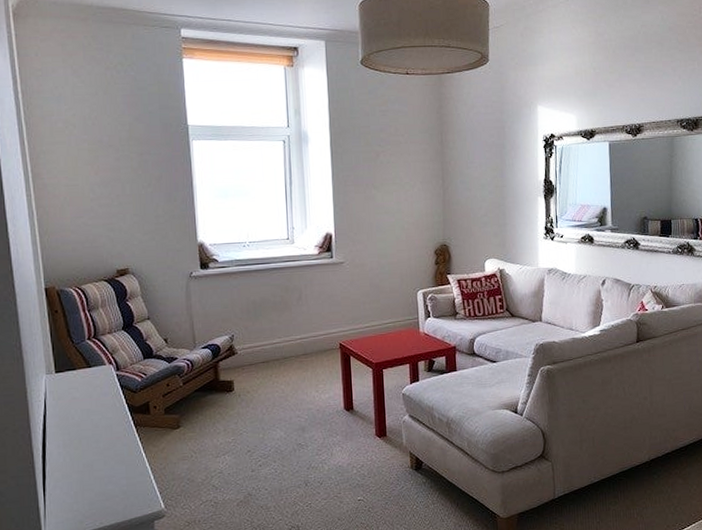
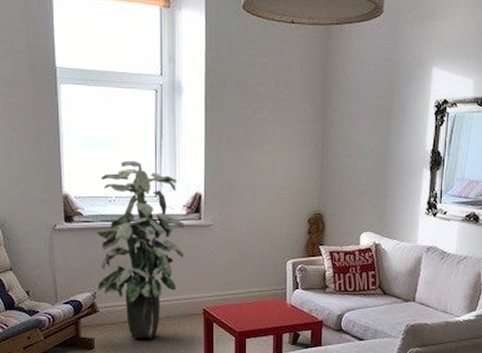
indoor plant: none [232,206,318,377] -> present [96,160,184,338]

